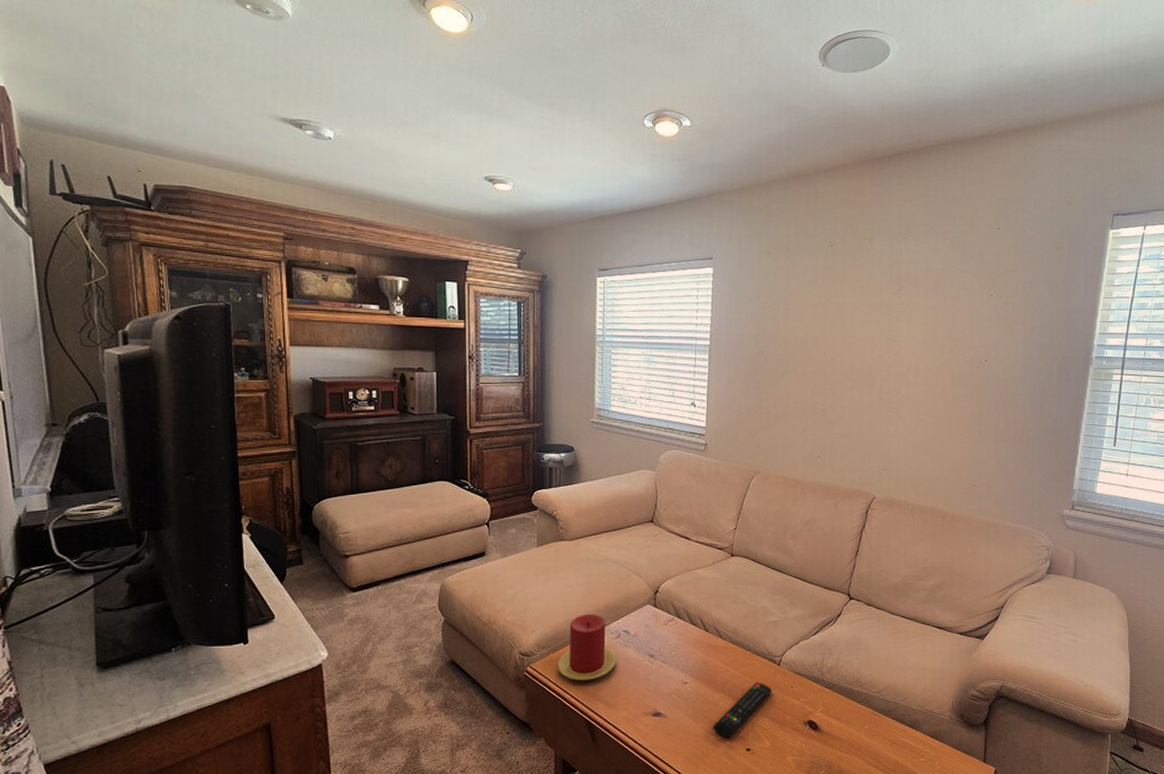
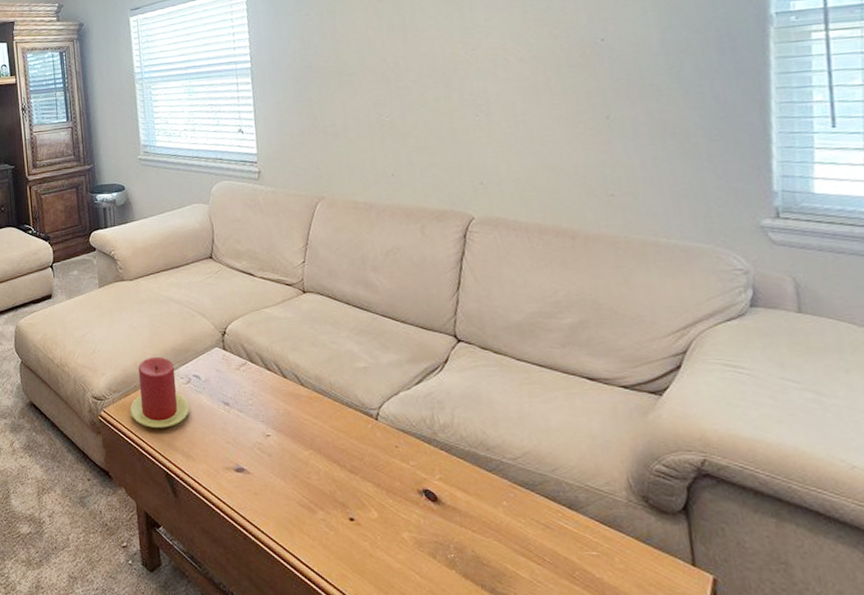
remote control: present [713,682,772,739] -> none [305,439,372,504]

